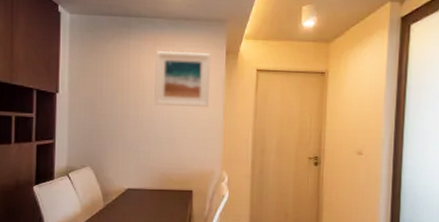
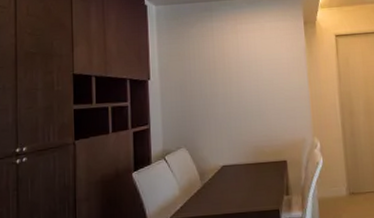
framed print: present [153,50,211,107] -> none [238,26,293,81]

